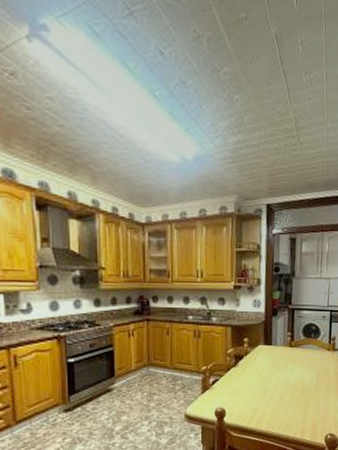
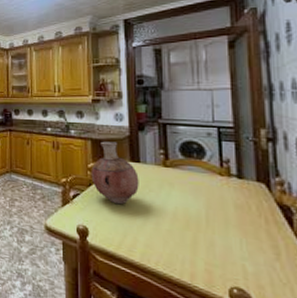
vase: none [229,327,270,385] -> present [91,141,139,205]

